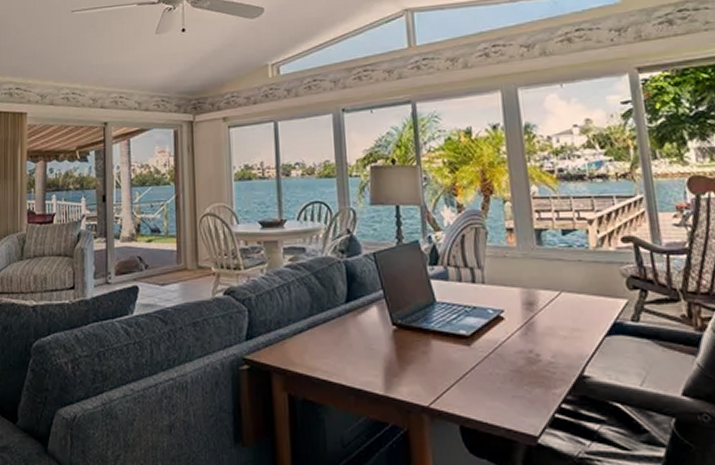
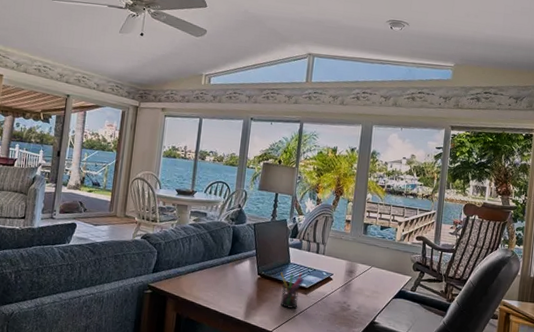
pen holder: none [425,313,462,371] -> present [280,272,304,309]

